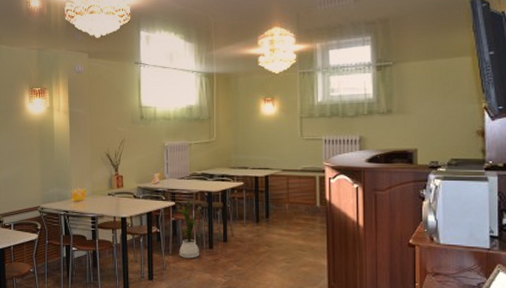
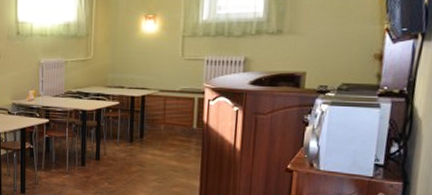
house plant: present [175,199,201,259] -> none [49,117,75,175]

